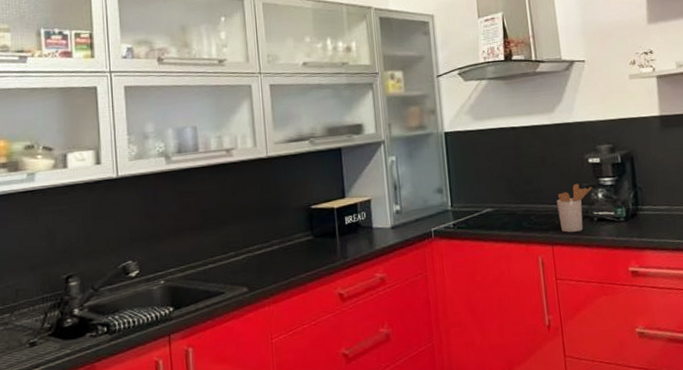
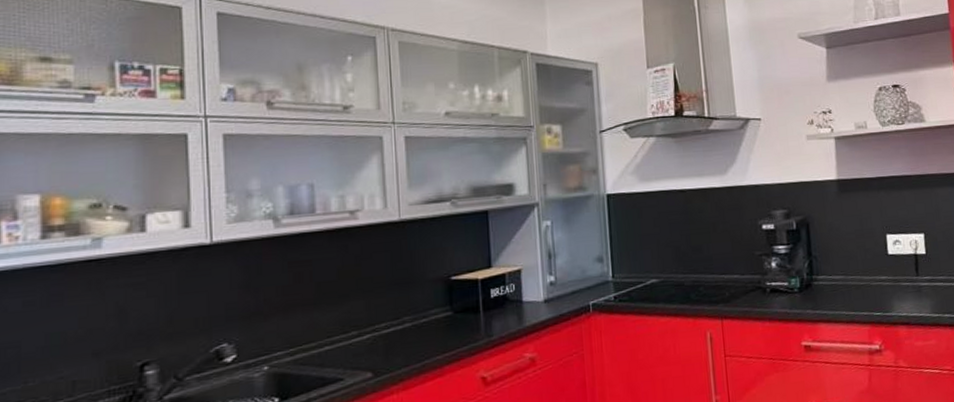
utensil holder: present [557,183,592,233] -> none [728,251,765,305]

